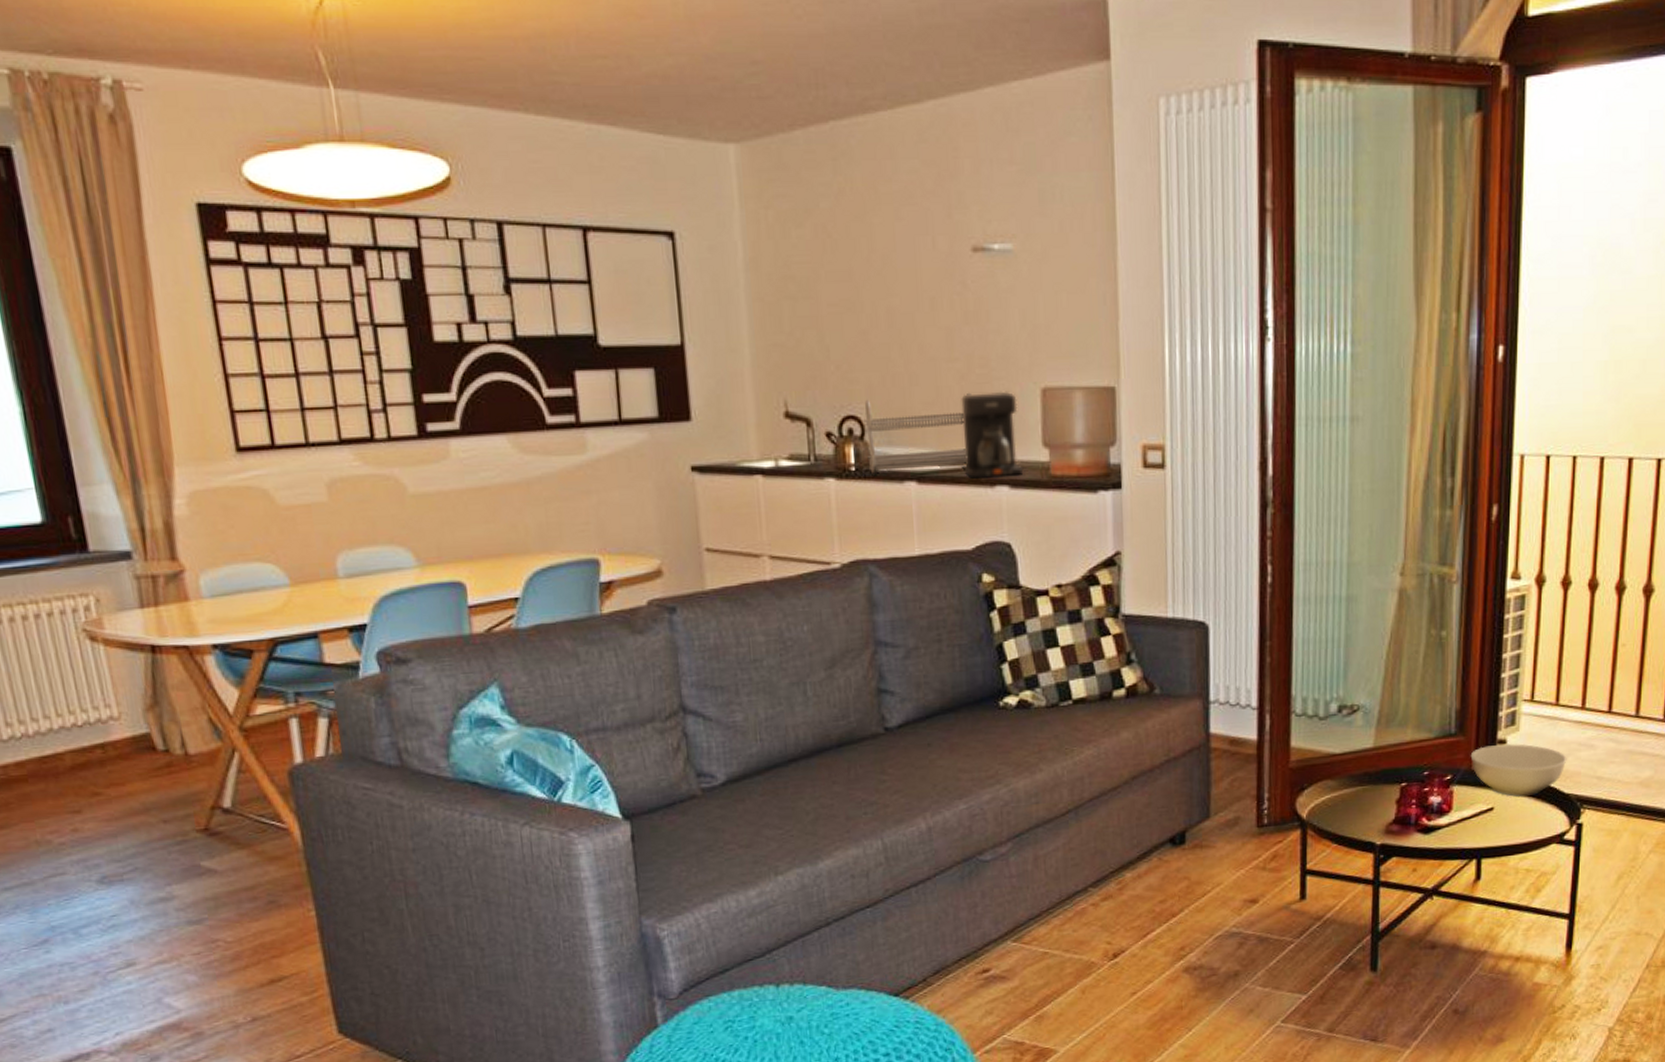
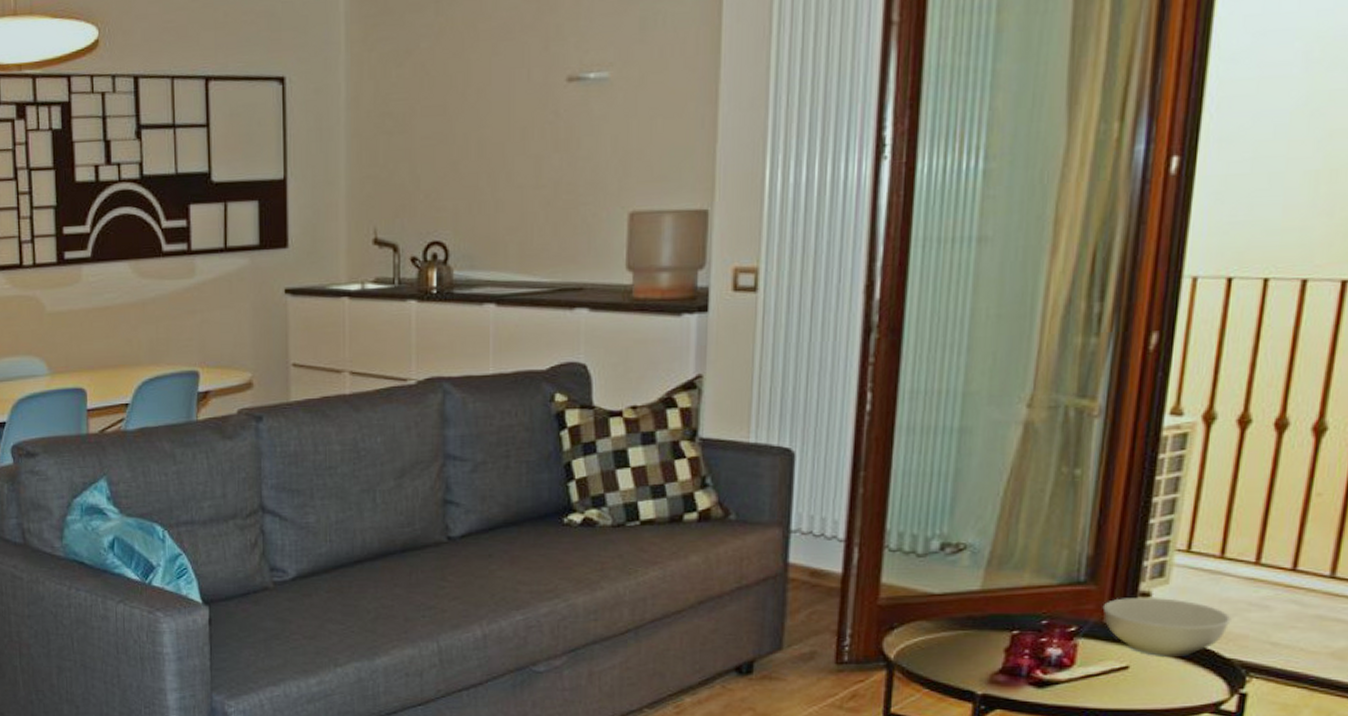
dish rack: present [863,392,971,476] -> none [448,217,556,298]
coffee maker: present [961,391,1024,480] -> none [545,216,605,302]

